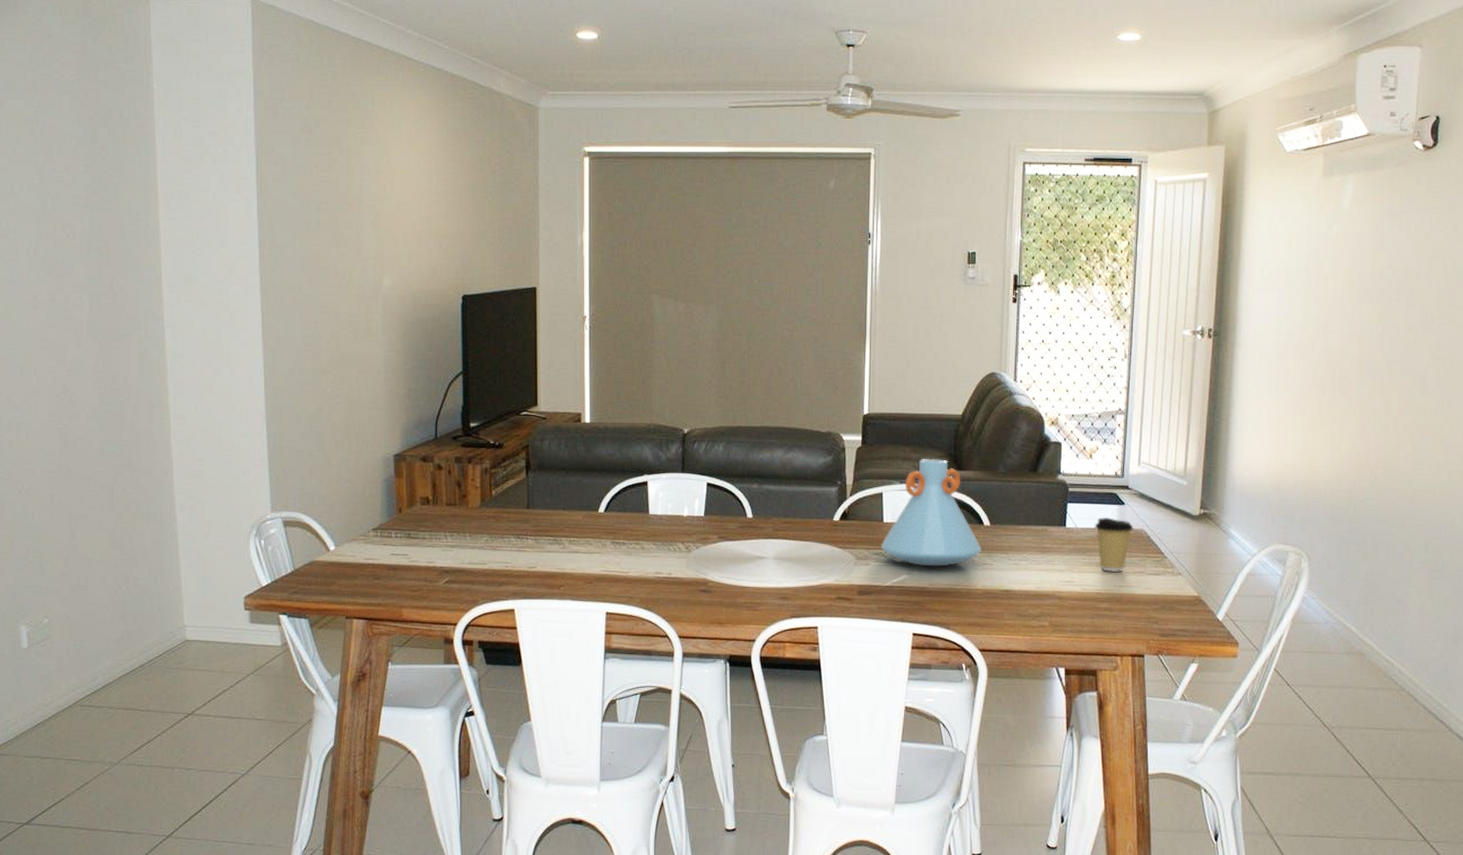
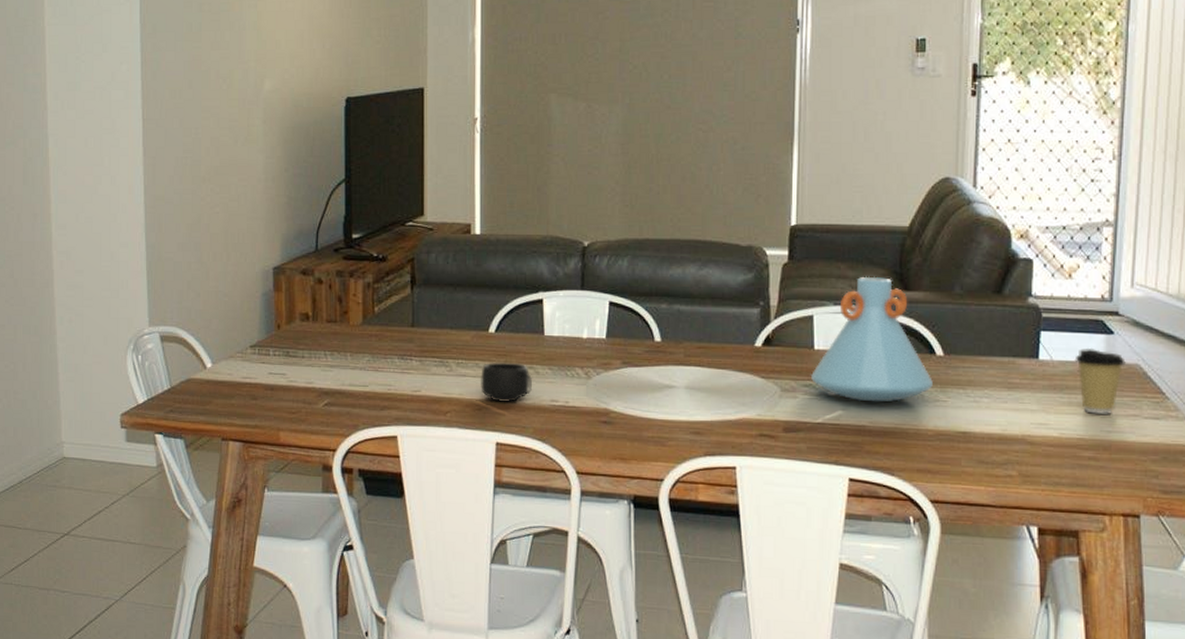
mug: none [591,539,638,576] -> present [481,362,532,403]

